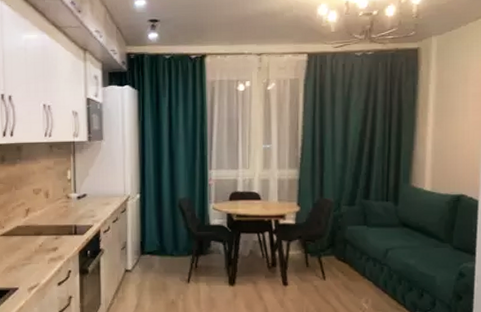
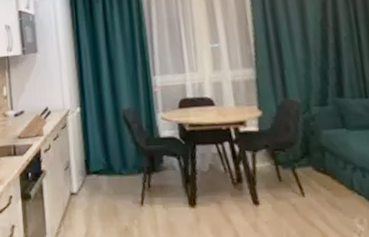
knife block: none [80,191,113,219] -> present [18,106,52,138]

